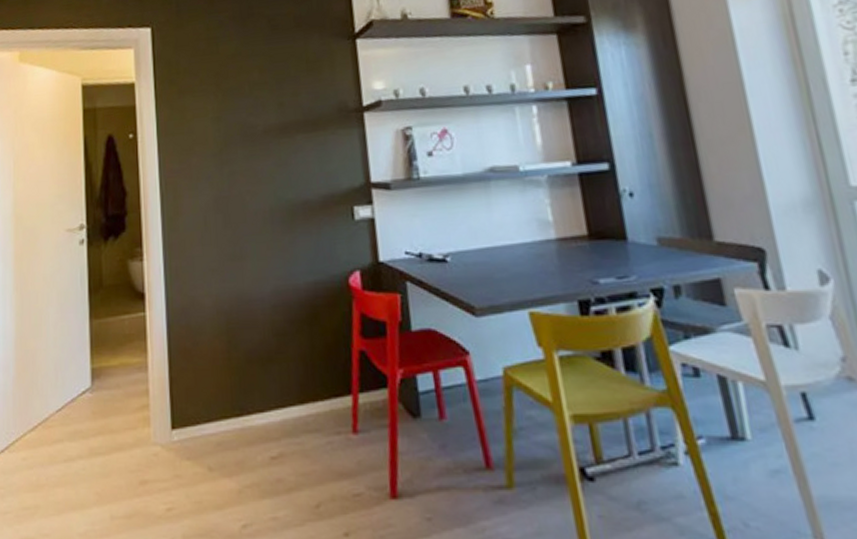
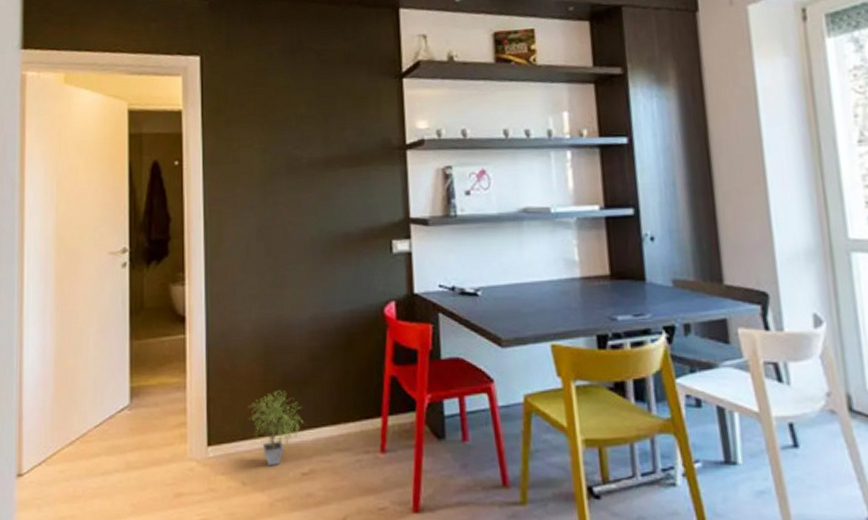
potted plant: none [211,367,270,451] -> present [248,389,303,467]

